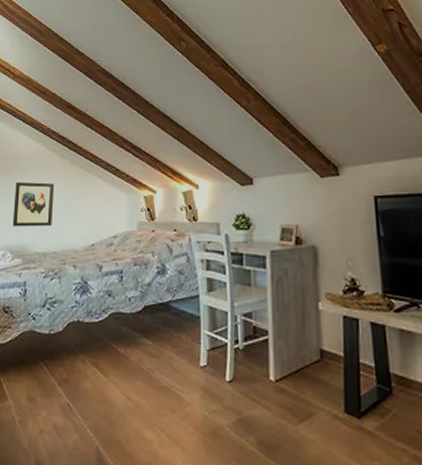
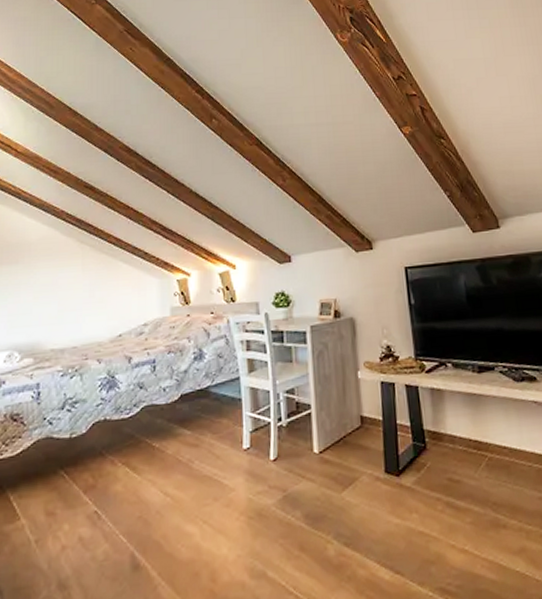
wall art: present [12,181,55,227] -> none [20,271,72,323]

